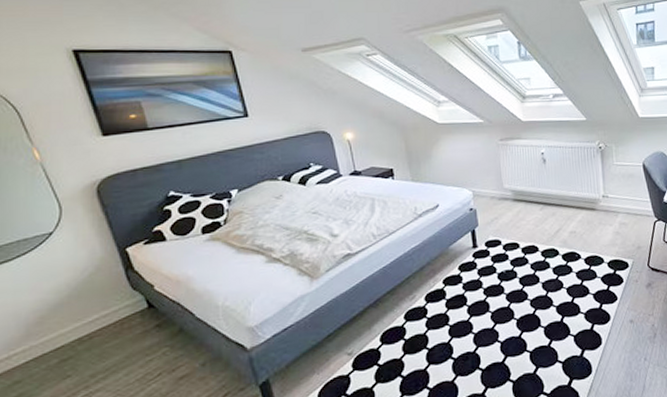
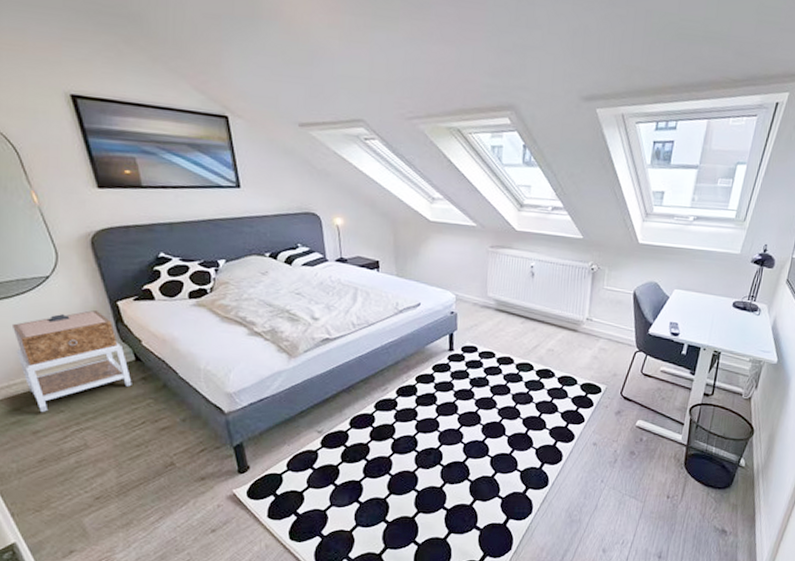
nightstand: none [11,261,145,382] -> present [11,310,132,413]

